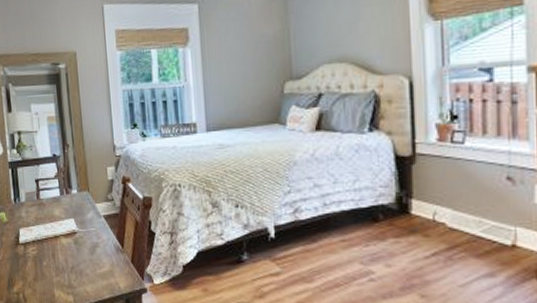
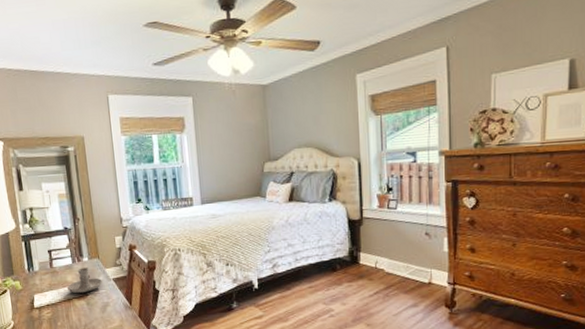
candle holder: none [53,201,92,230] -> present [66,267,102,293]

